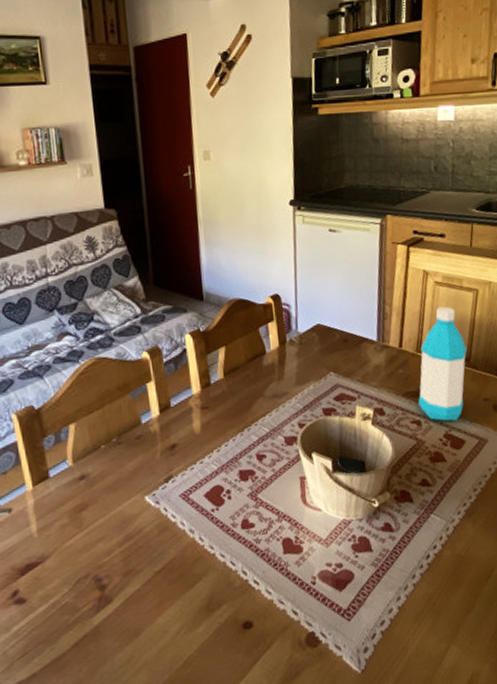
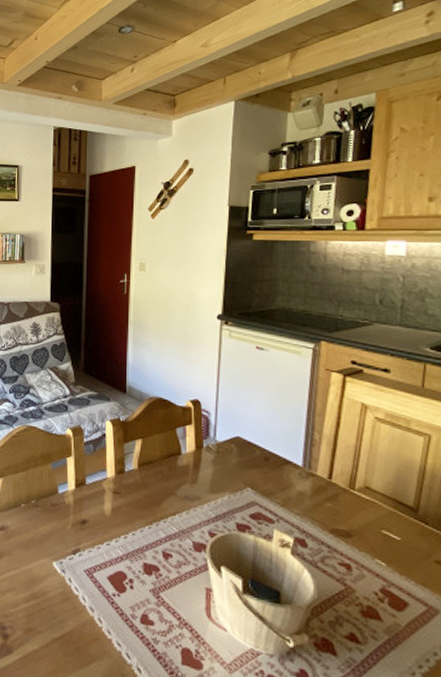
water bottle: present [418,306,467,421] -> none [349,445,414,577]

